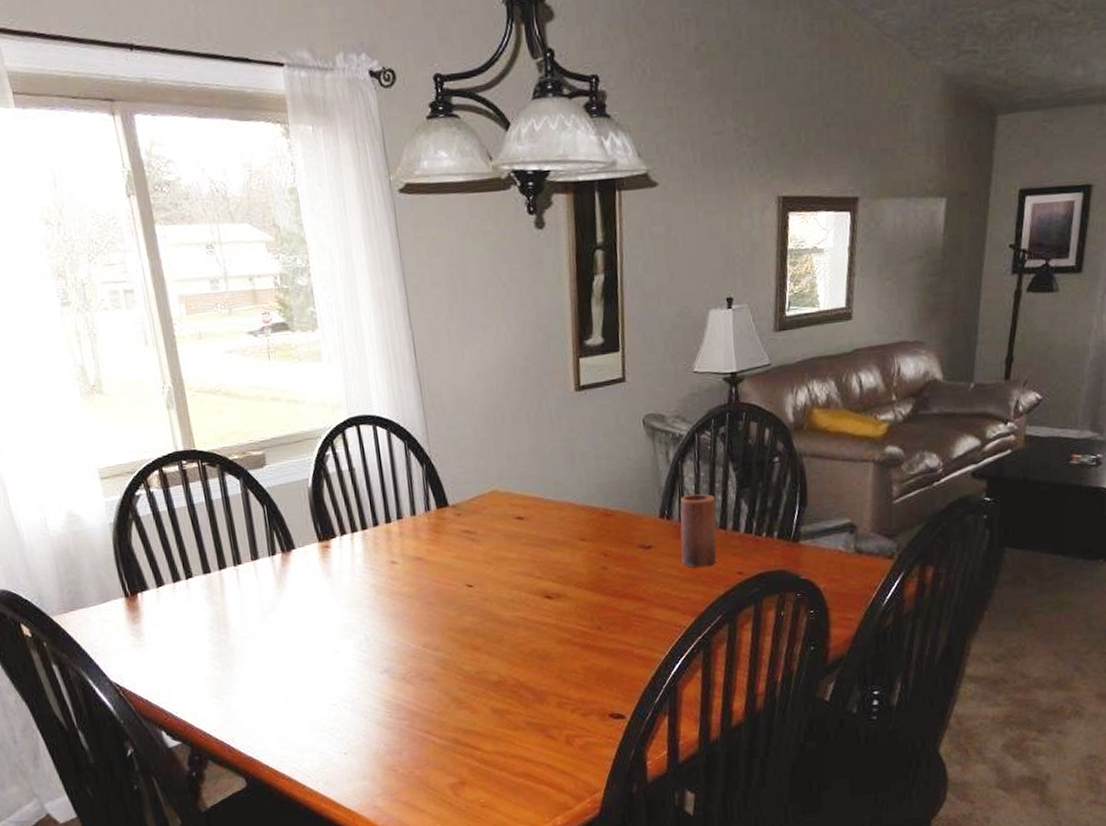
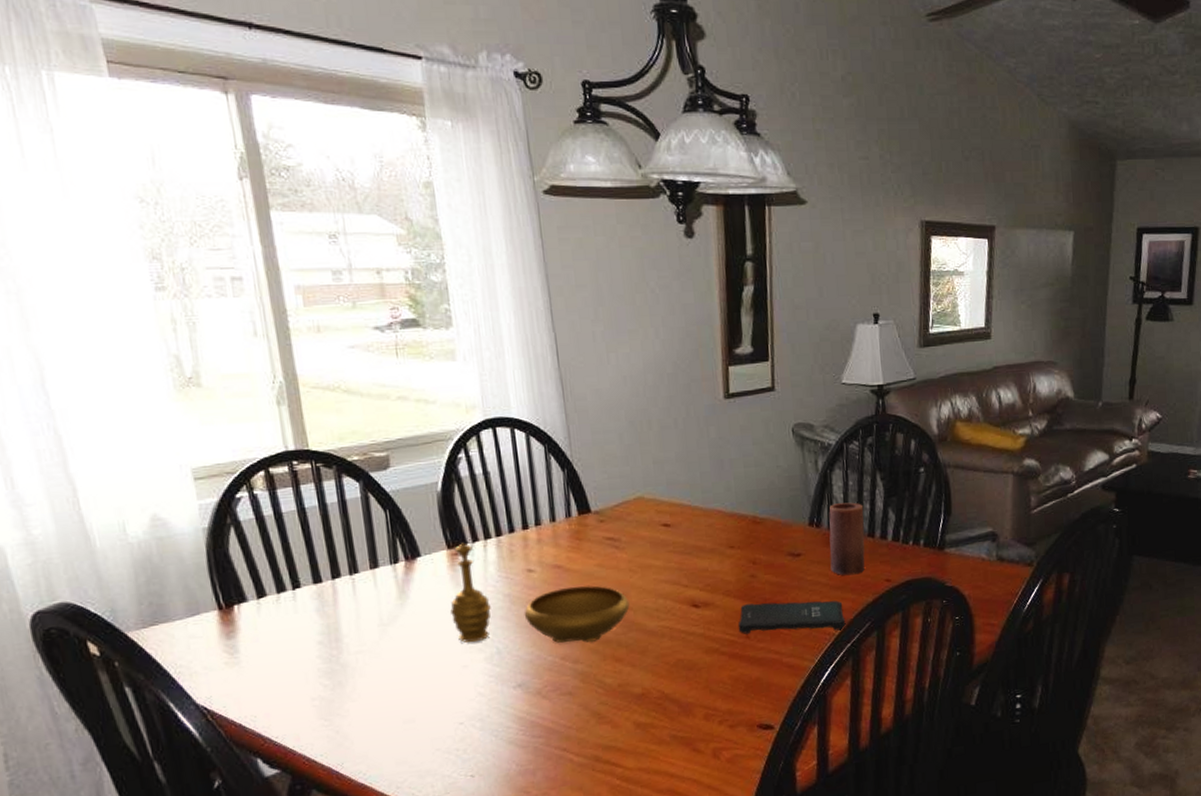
decorative bowl: none [323,536,486,632] -> present [450,543,630,643]
tablet: none [590,593,697,625] -> present [738,600,846,634]

